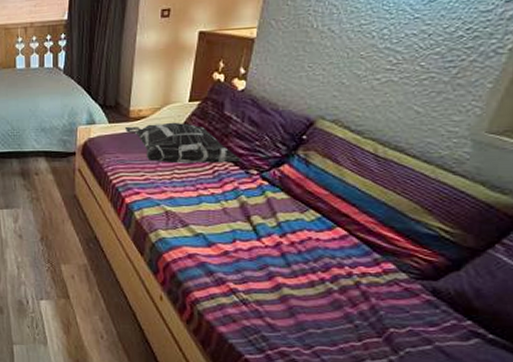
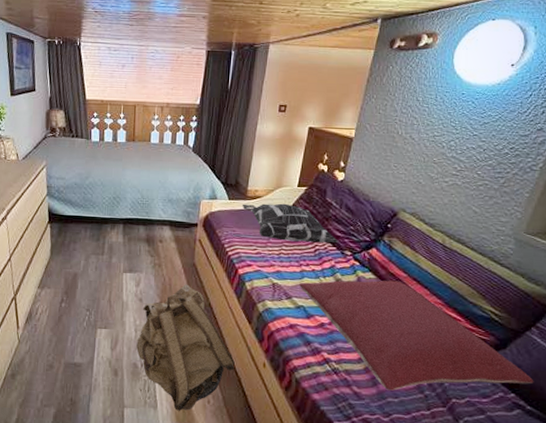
backpack: none [20,217,128,347] -> present [136,284,235,411]
pillow: none [197,199,498,321] -> present [299,280,534,391]

